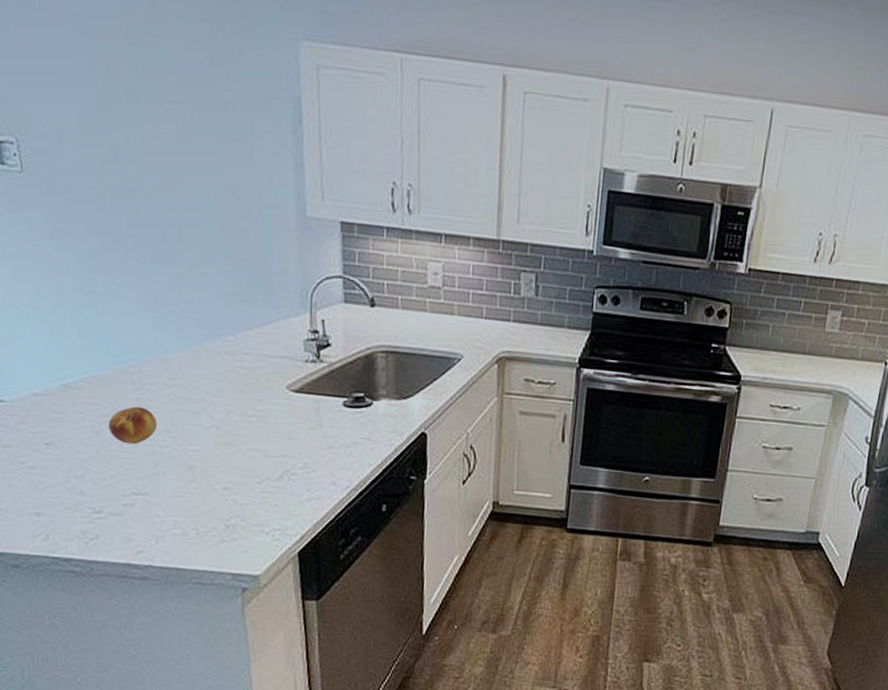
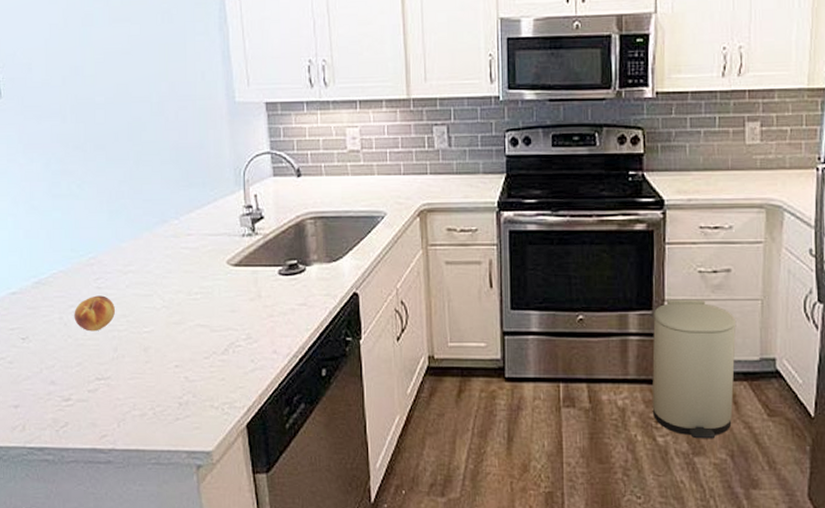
pedal bin: none [702,469,790,599] -> present [652,299,737,439]

